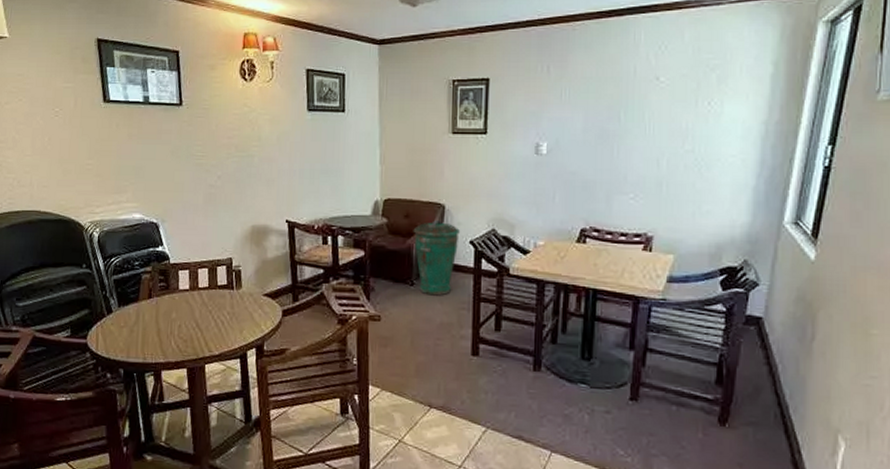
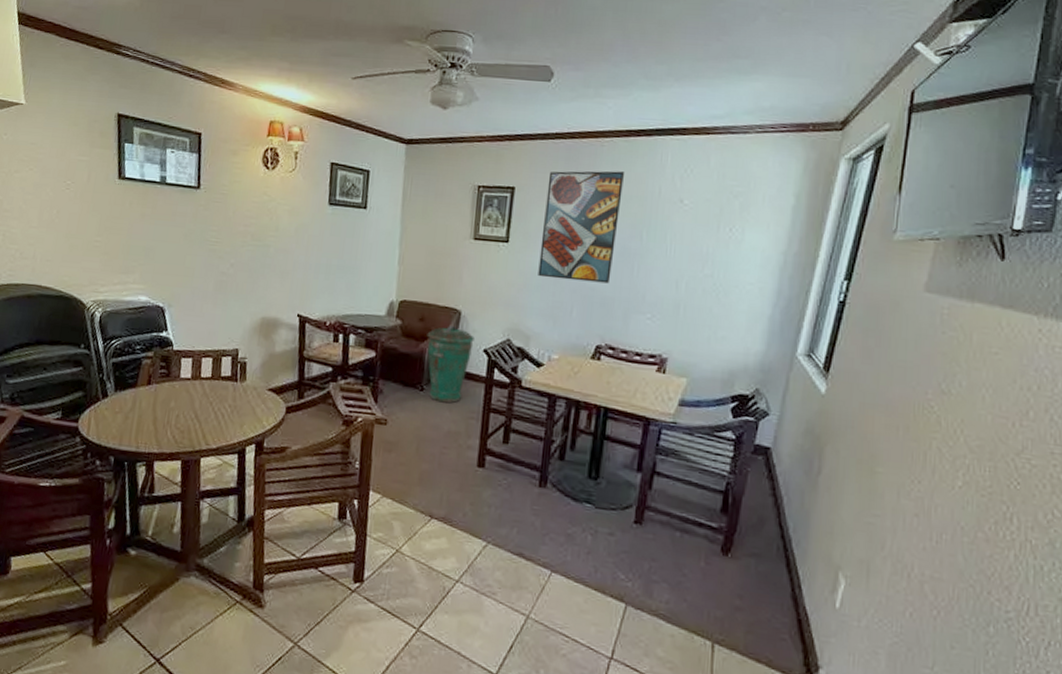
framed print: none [518,54,597,167] -> present [538,171,624,284]

